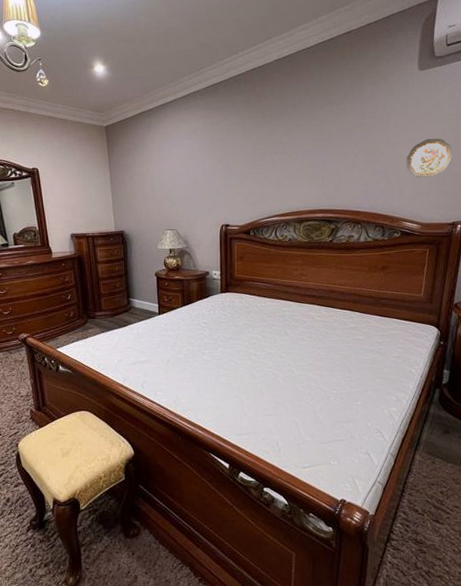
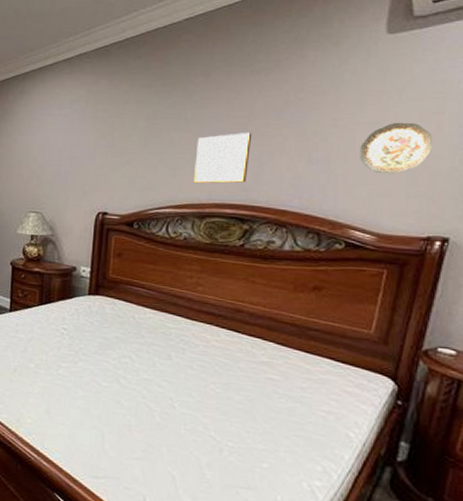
wall art: none [292,152,332,196] -> present [194,133,252,184]

